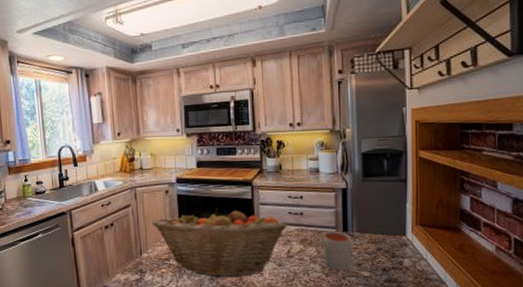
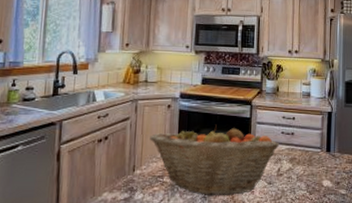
mug: present [315,231,353,271] -> none [302,151,334,189]

